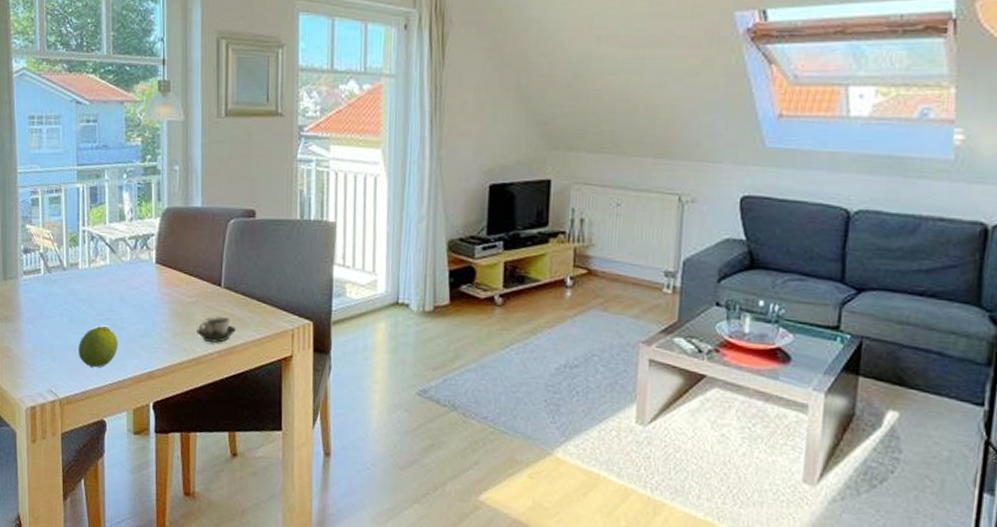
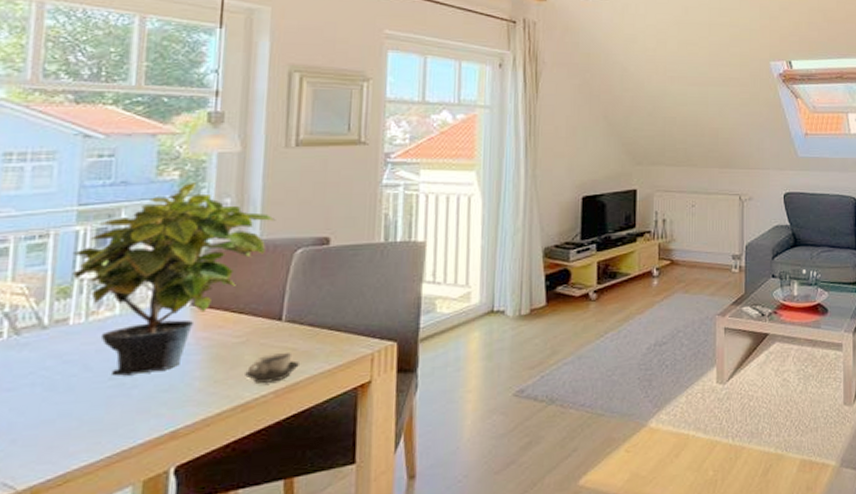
potted plant: none [76,148,213,319] -> present [72,181,276,376]
fruit: present [78,326,118,368] -> none [57,388,125,442]

